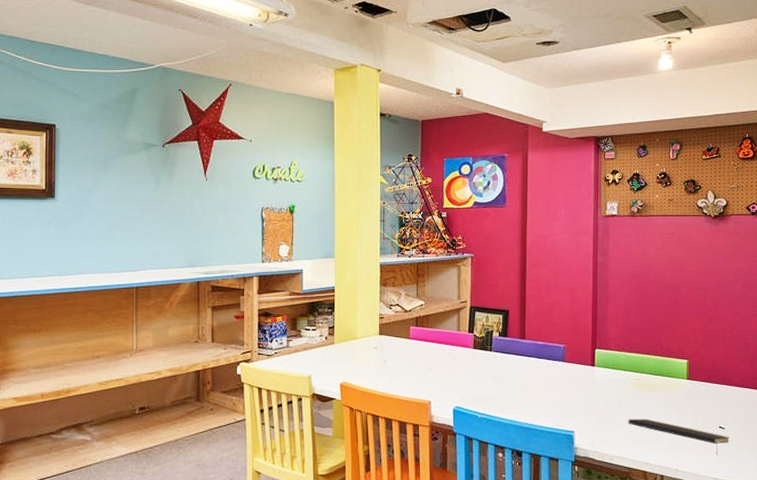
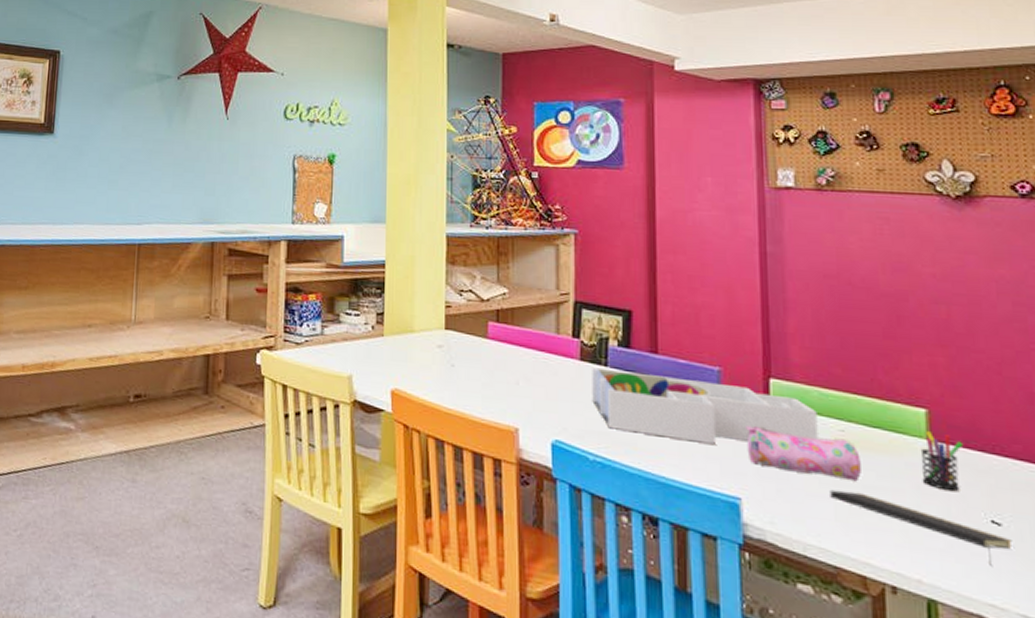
desk organizer: none [481,352,623,397] -> present [592,367,818,444]
pencil case: none [579,382,647,412] -> present [746,426,861,482]
pen holder: none [682,374,708,411] -> present [920,431,964,492]

